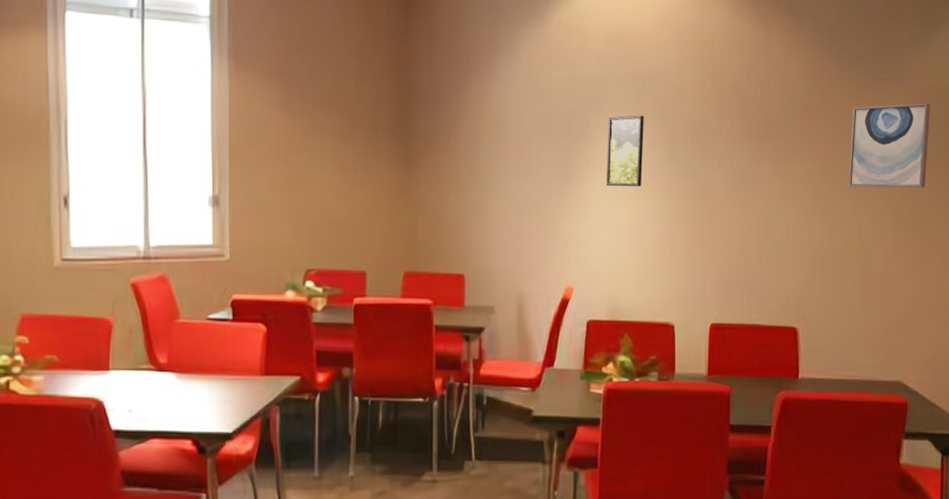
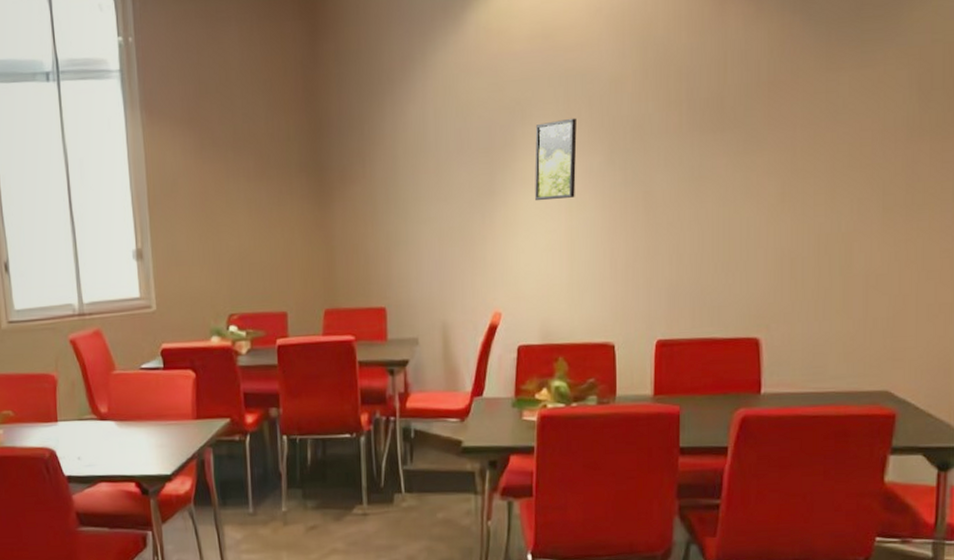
wall art: present [849,103,931,188] -> none [825,62,935,174]

